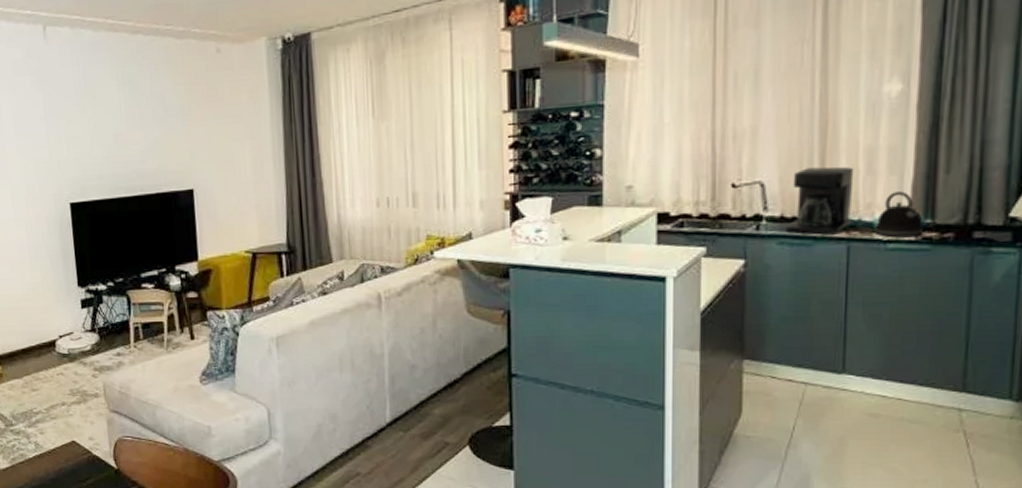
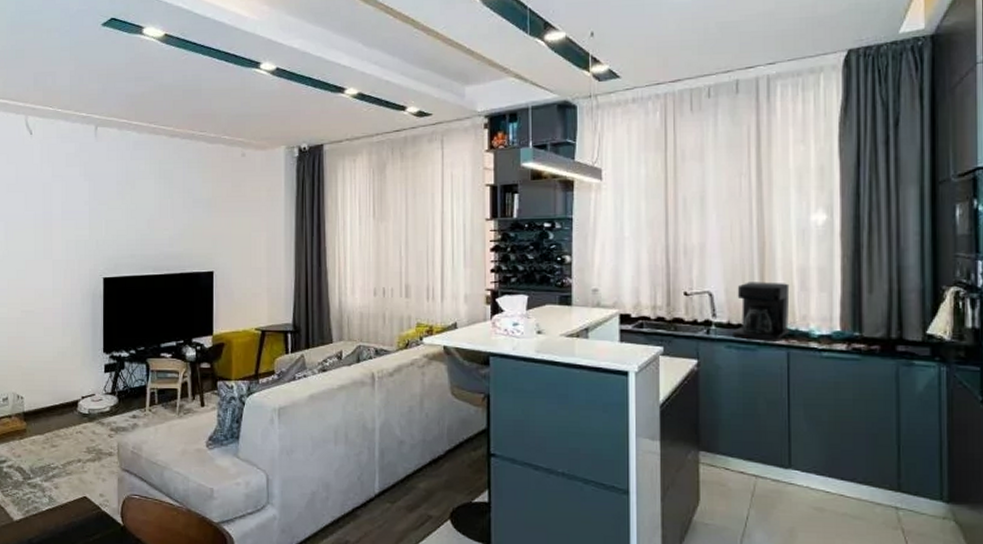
kettle: present [874,191,923,238] -> none [810,307,852,348]

